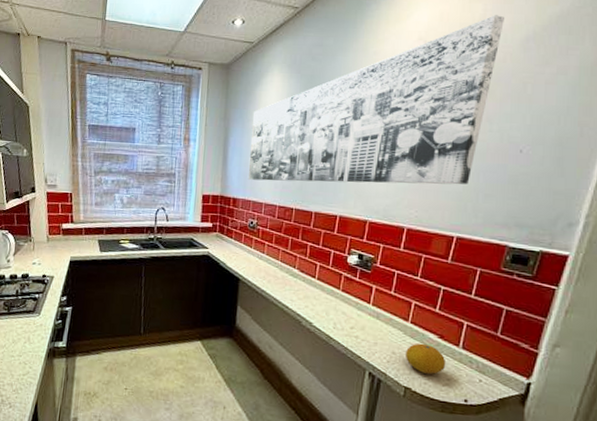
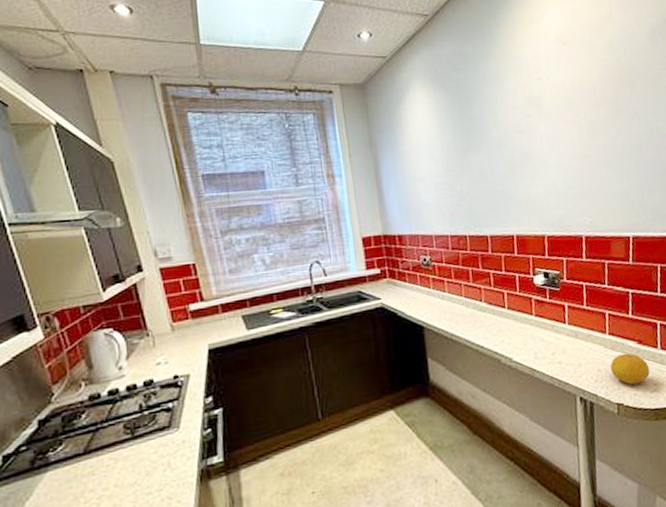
wall art: present [247,15,504,185] -> none [401,10,632,212]

